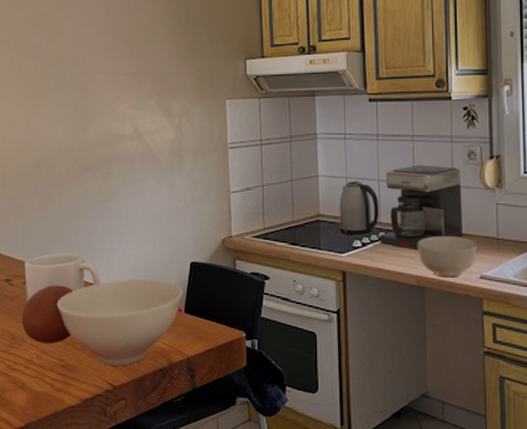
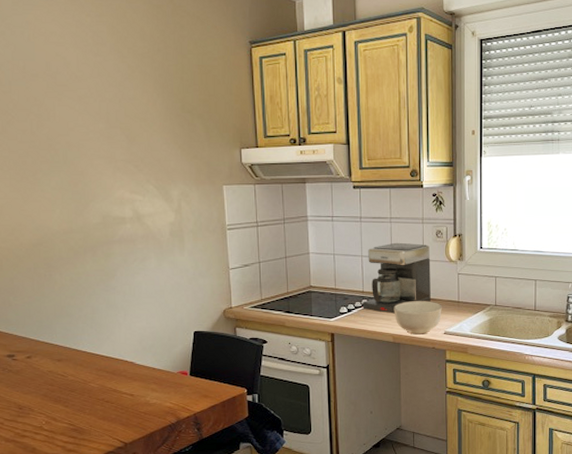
fruit: present [21,285,74,344] -> none [27,357,80,411]
mug: present [24,253,100,303] -> none [27,328,106,376]
bowl: present [56,279,184,366] -> none [63,348,188,426]
kettle: present [339,180,380,236] -> none [328,256,363,303]

